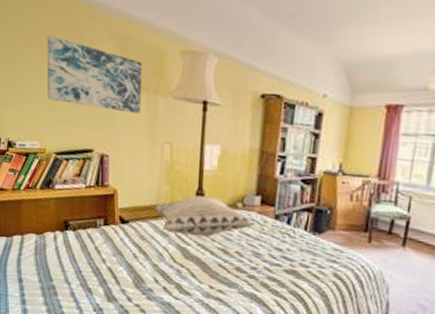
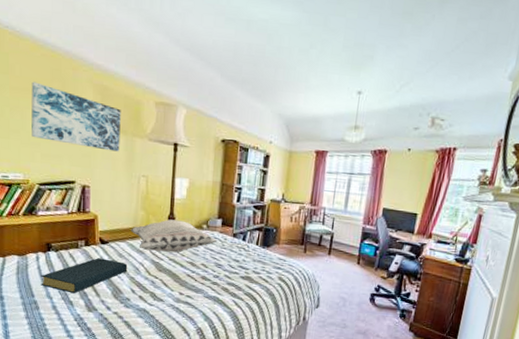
hardback book: none [59,240,150,280] -> present [41,258,128,294]

